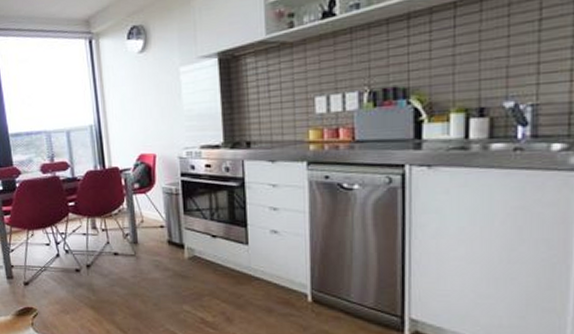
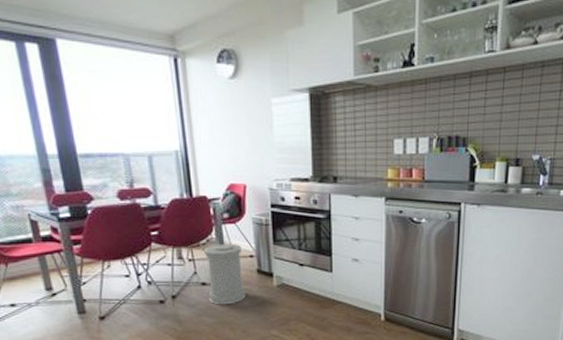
trash can: none [116,214,157,276] -> present [204,244,246,305]

